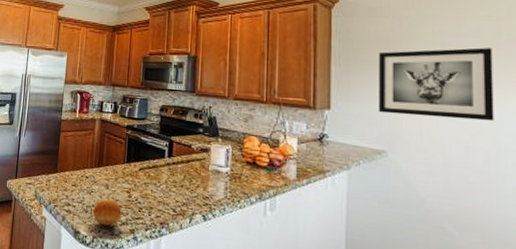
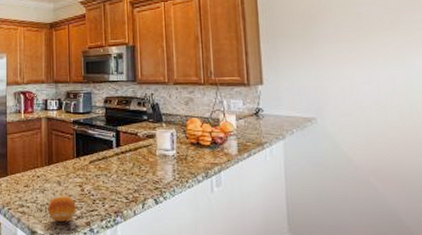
wall art: present [379,47,494,121] -> none [302,14,405,83]

